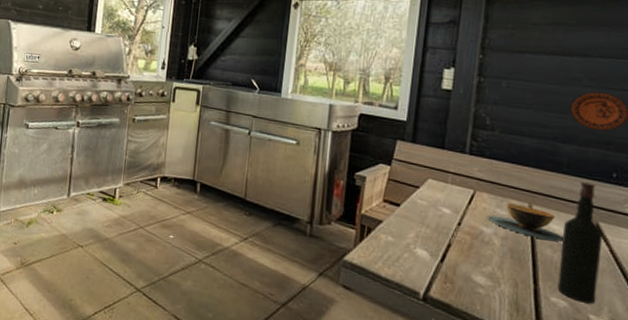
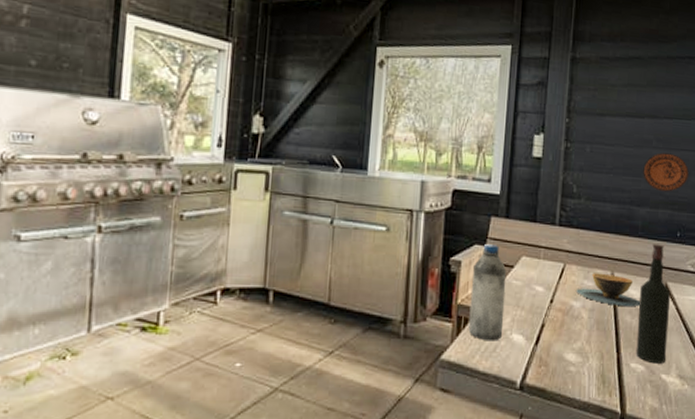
water bottle: none [371,163,412,252] -> present [468,243,507,341]

